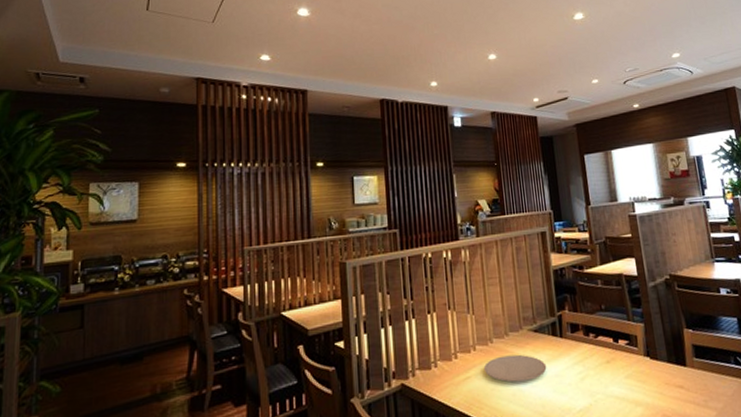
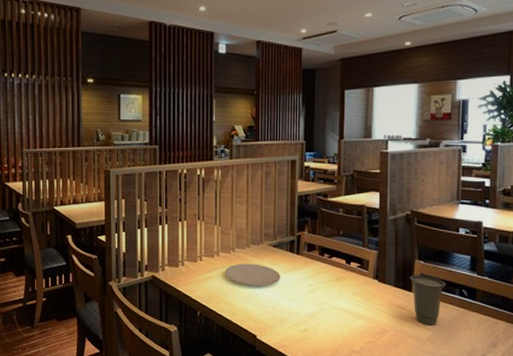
cup: none [681,345,720,404] -> present [409,275,446,326]

